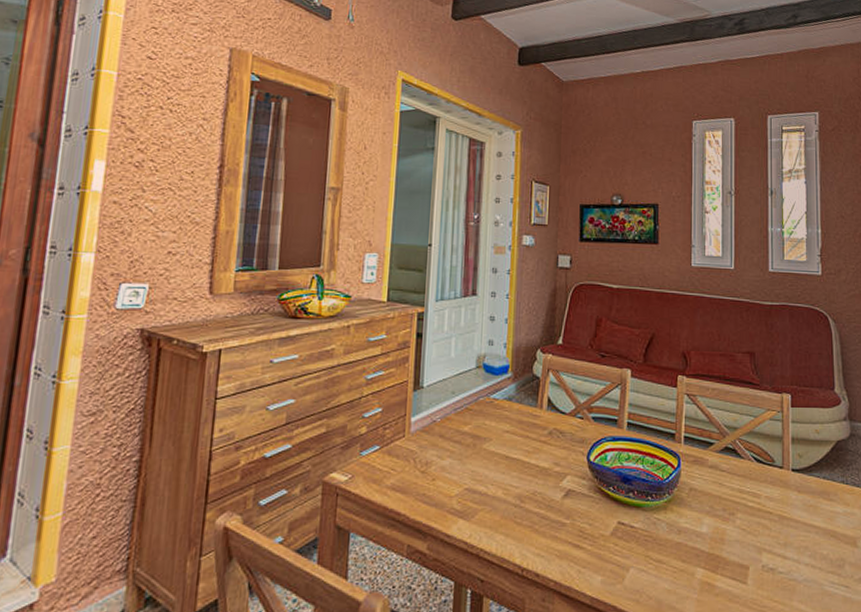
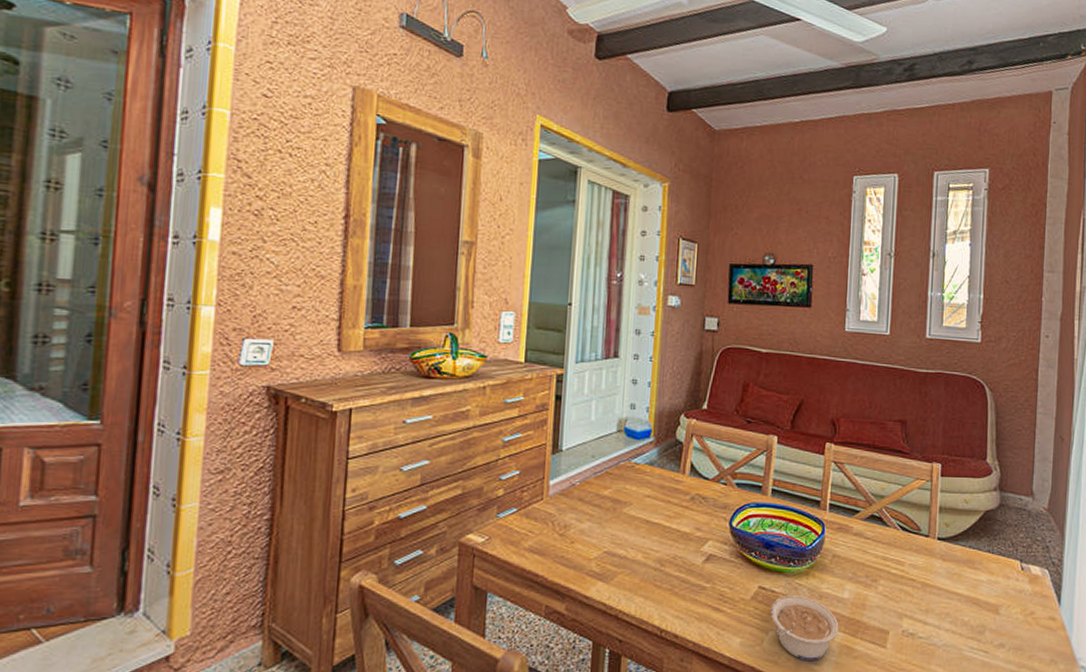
legume: none [630,531,699,598] -> present [770,595,839,660]

